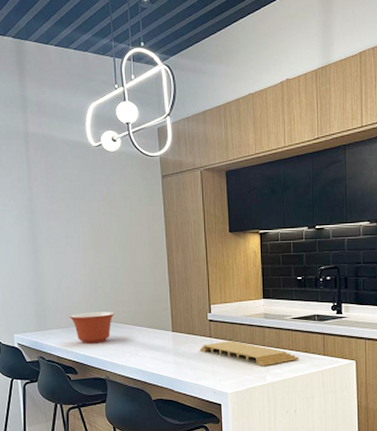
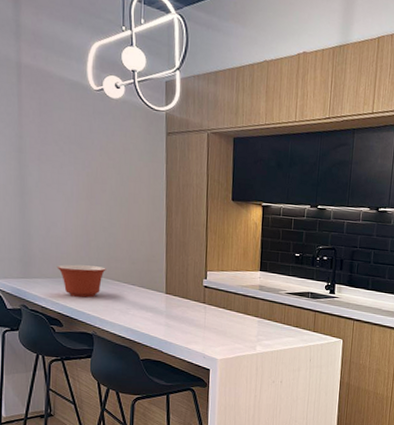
cutting board: present [200,341,299,367] -> none [192,308,290,337]

